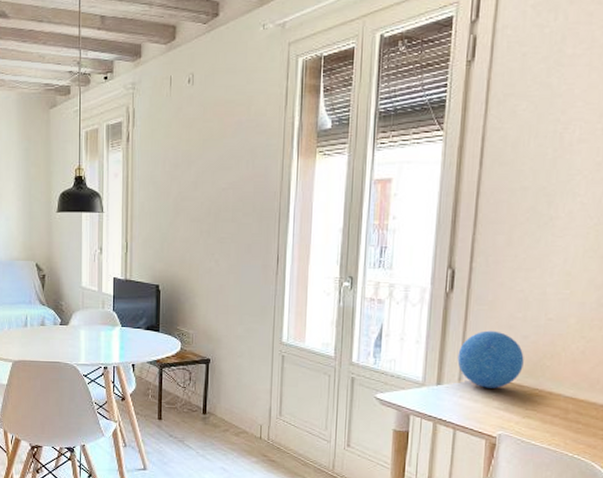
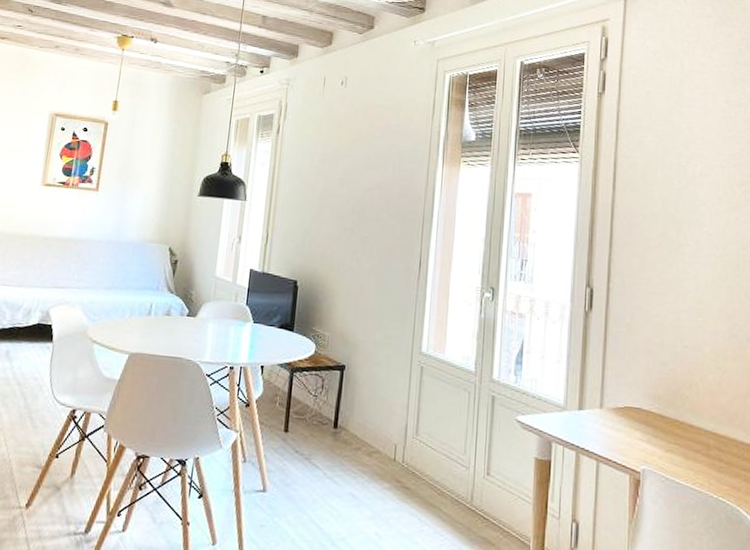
decorative ball: present [457,330,524,388] -> none [598,354,663,418]

